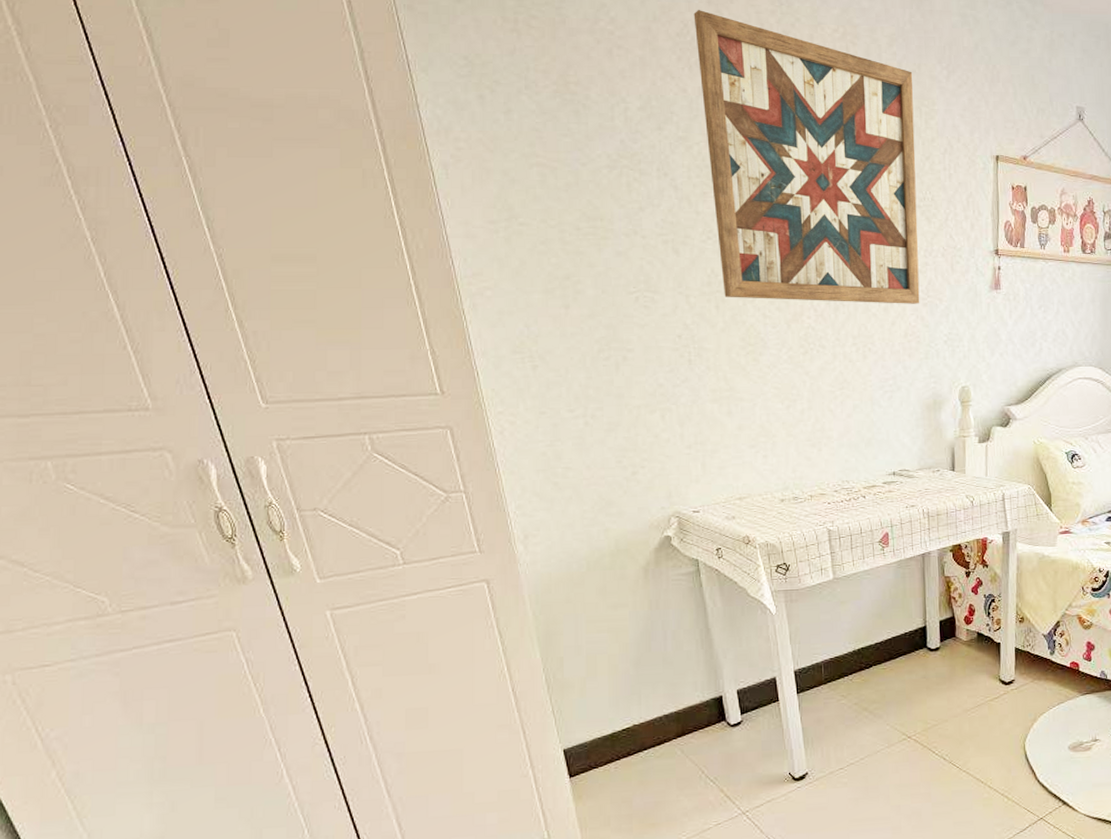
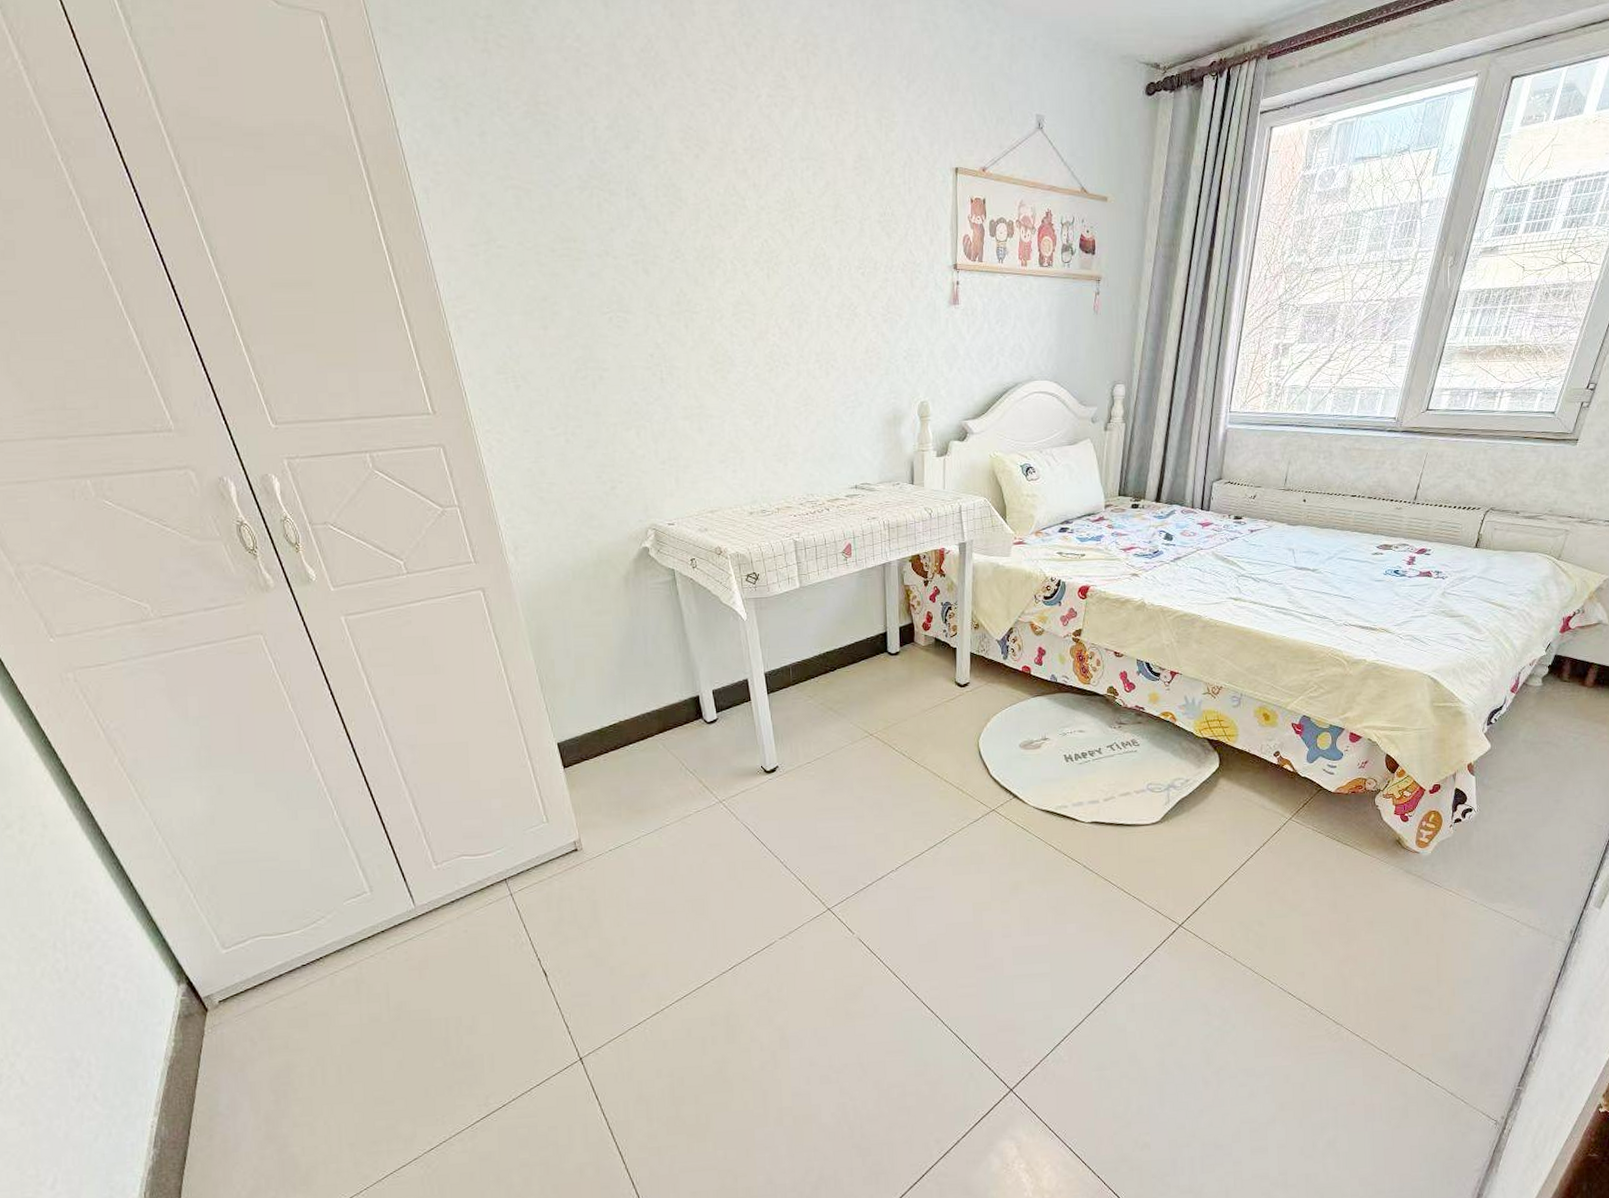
wall art: present [693,10,920,304] -> none [657,24,881,321]

